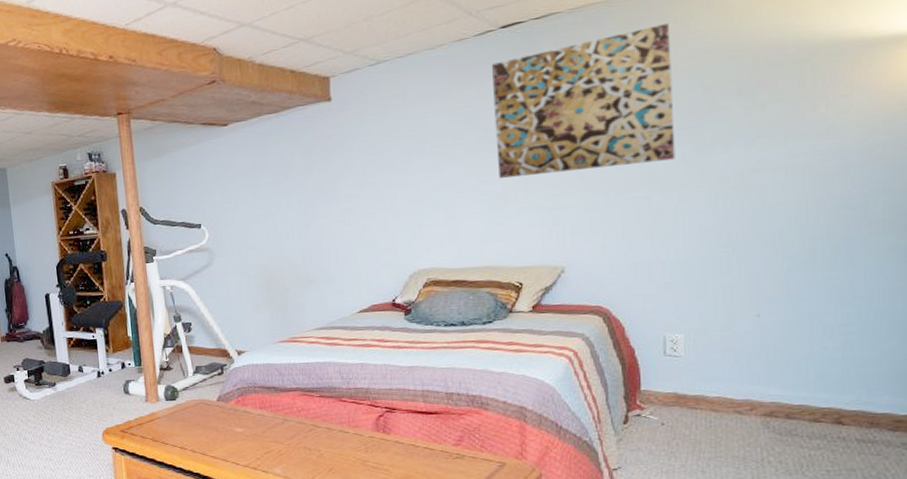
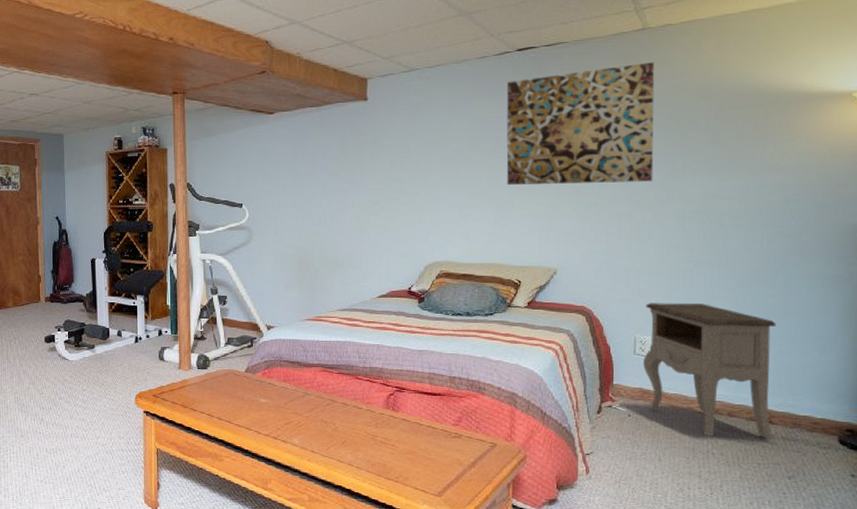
nightstand: none [675,292,844,443] -> present [643,303,776,439]

